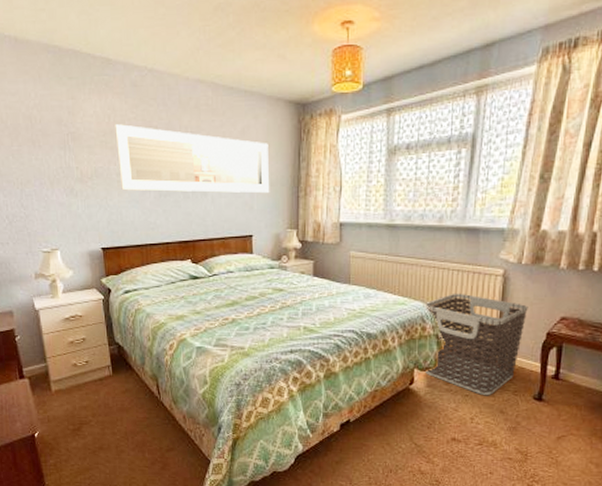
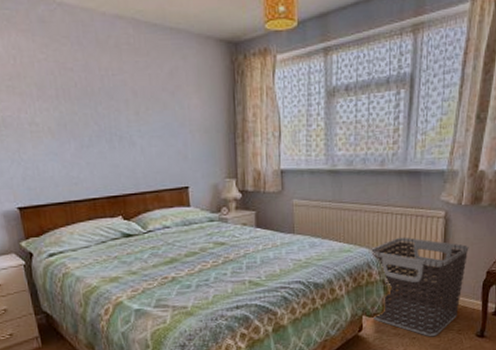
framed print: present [115,124,270,194] -> none [22,66,205,142]

